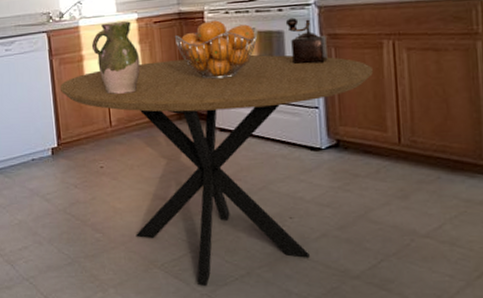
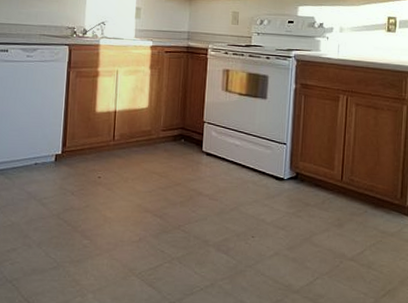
dining table: present [60,55,373,286] -> none [73,86,330,294]
pitcher: present [91,21,141,95] -> none [107,46,149,112]
fruit basket: present [174,20,258,80] -> none [180,58,248,110]
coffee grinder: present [285,17,328,65] -> none [270,65,299,107]

